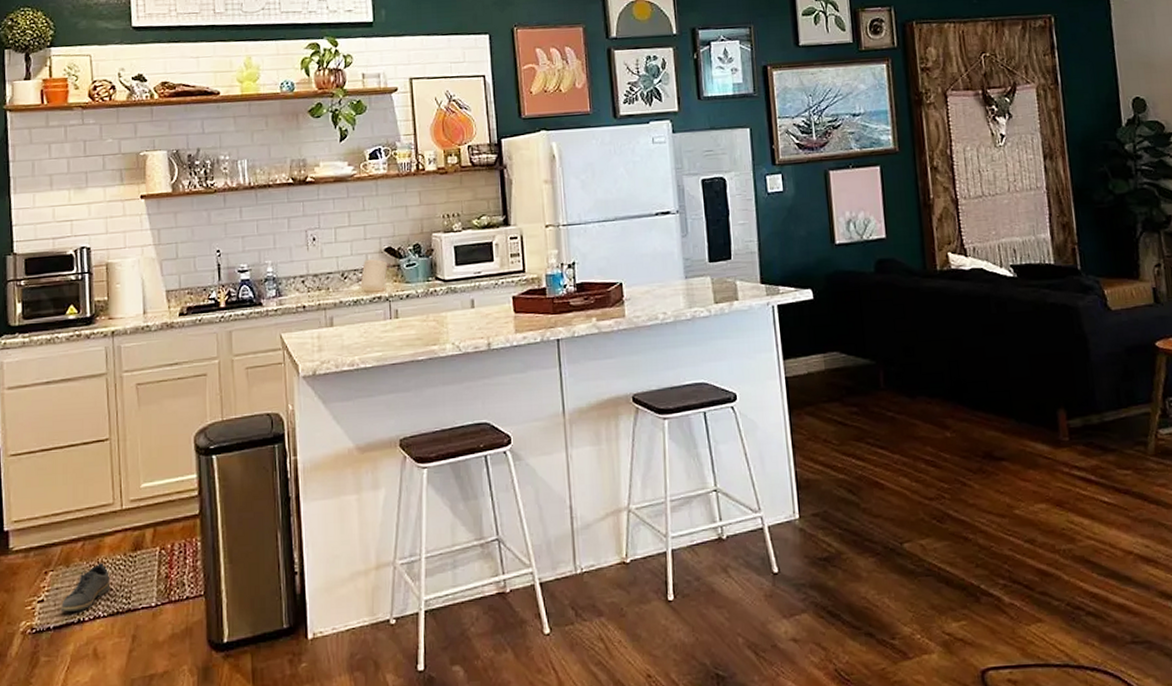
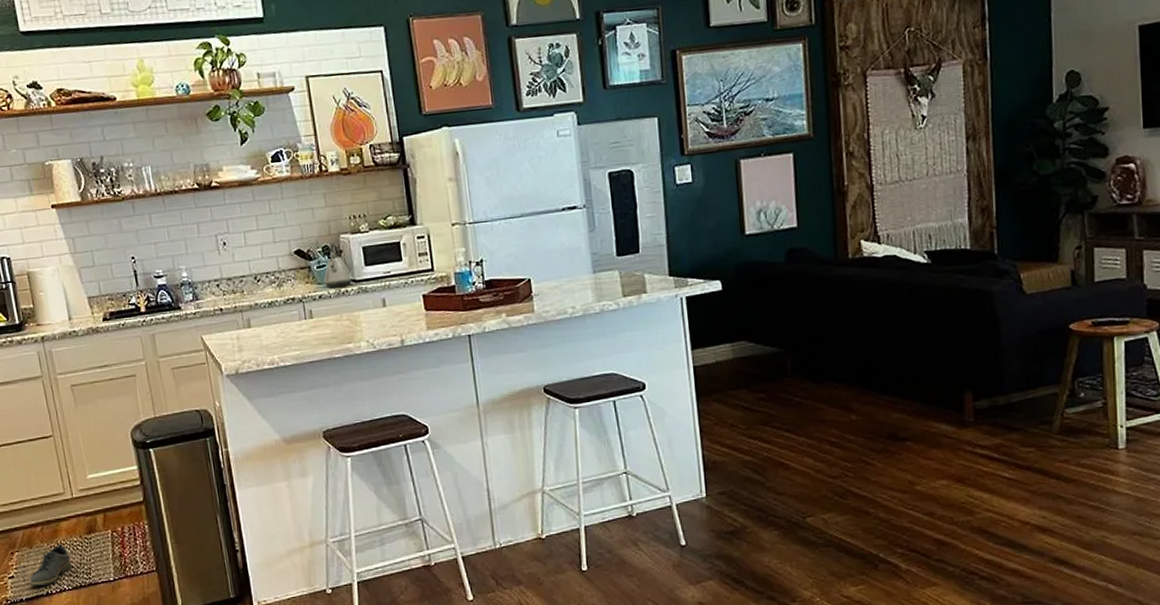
canister: present [352,256,394,294] -> none [264,259,305,296]
kettle: none [412,241,442,289] -> present [323,242,353,290]

